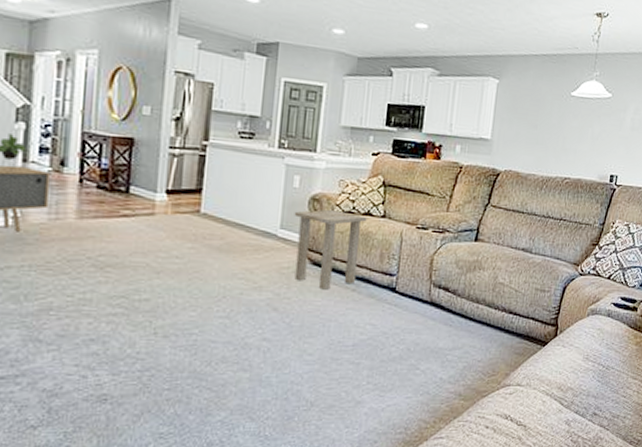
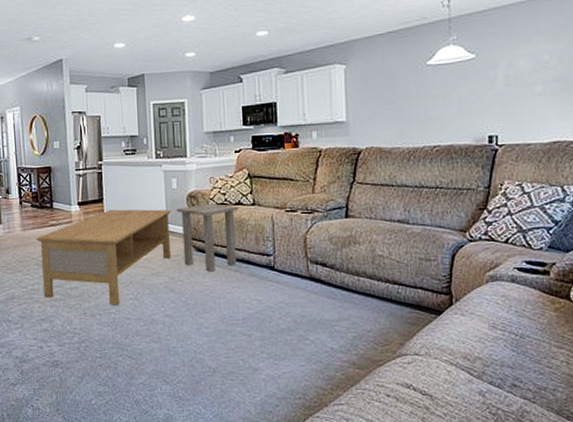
coffee table: none [97,204,287,325] -> present [36,209,171,306]

